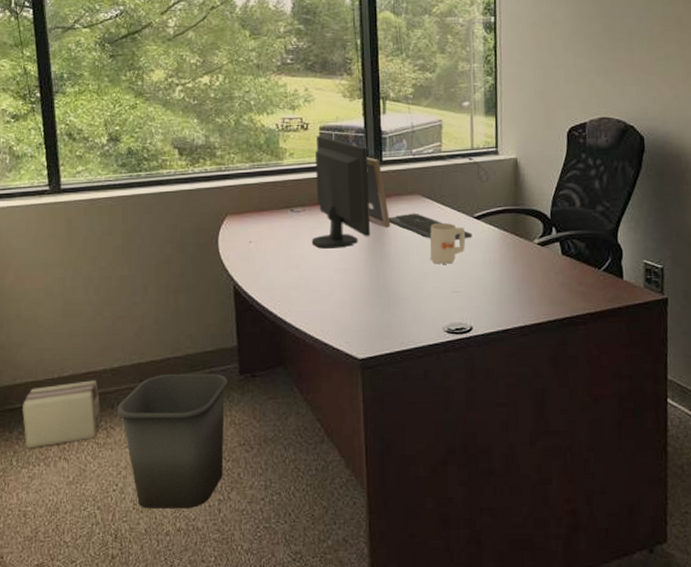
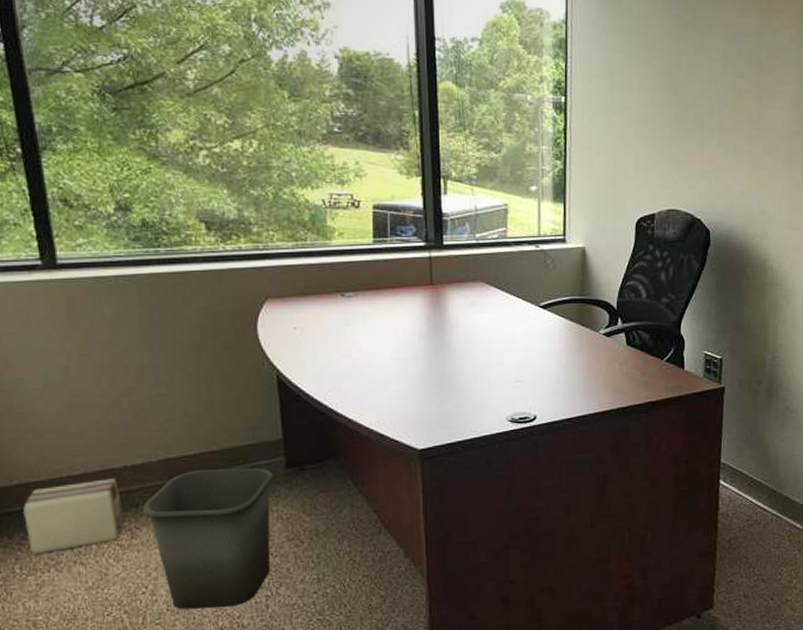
monitor: present [311,135,371,249] -> none [365,214,431,337]
picture frame: present [367,157,391,228] -> none [426,240,452,316]
computer keyboard: present [388,213,472,241] -> none [449,301,538,330]
mug: present [429,223,466,264] -> none [493,312,531,354]

